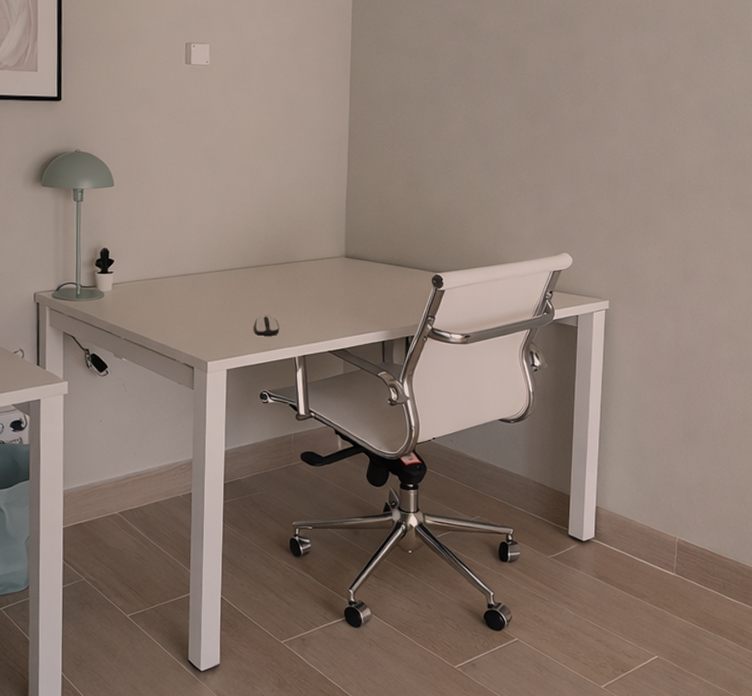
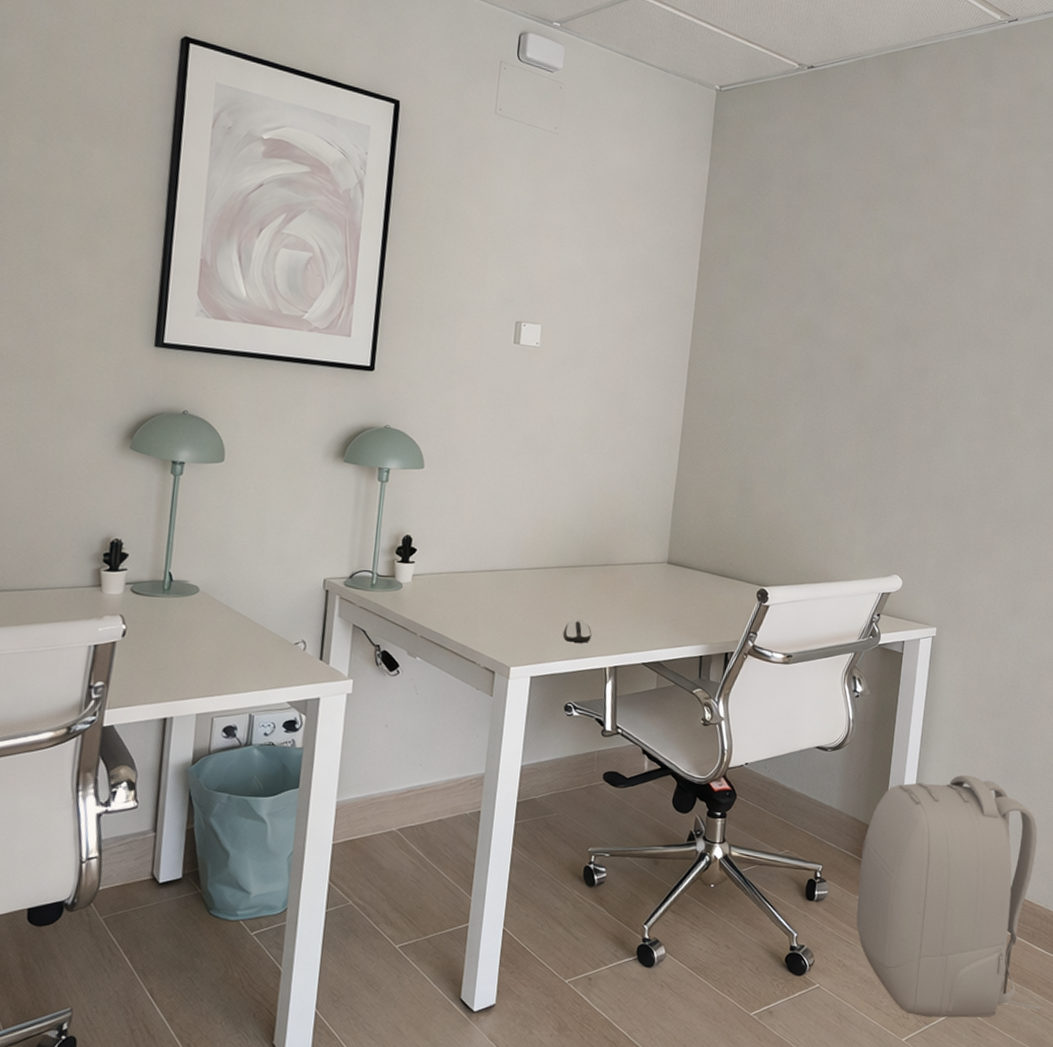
backpack: none [549,438,736,666] -> present [856,774,1041,1018]

